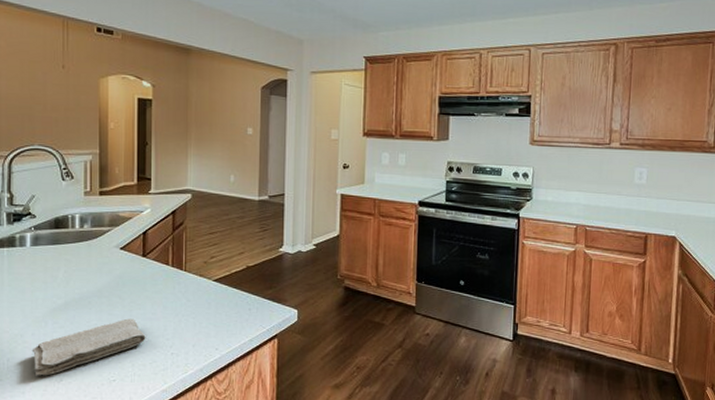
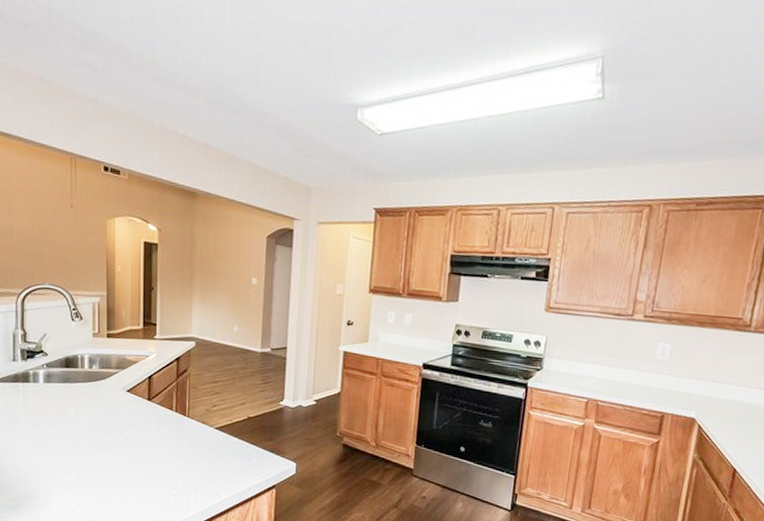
washcloth: present [31,318,146,376] -> none [46,458,151,506]

